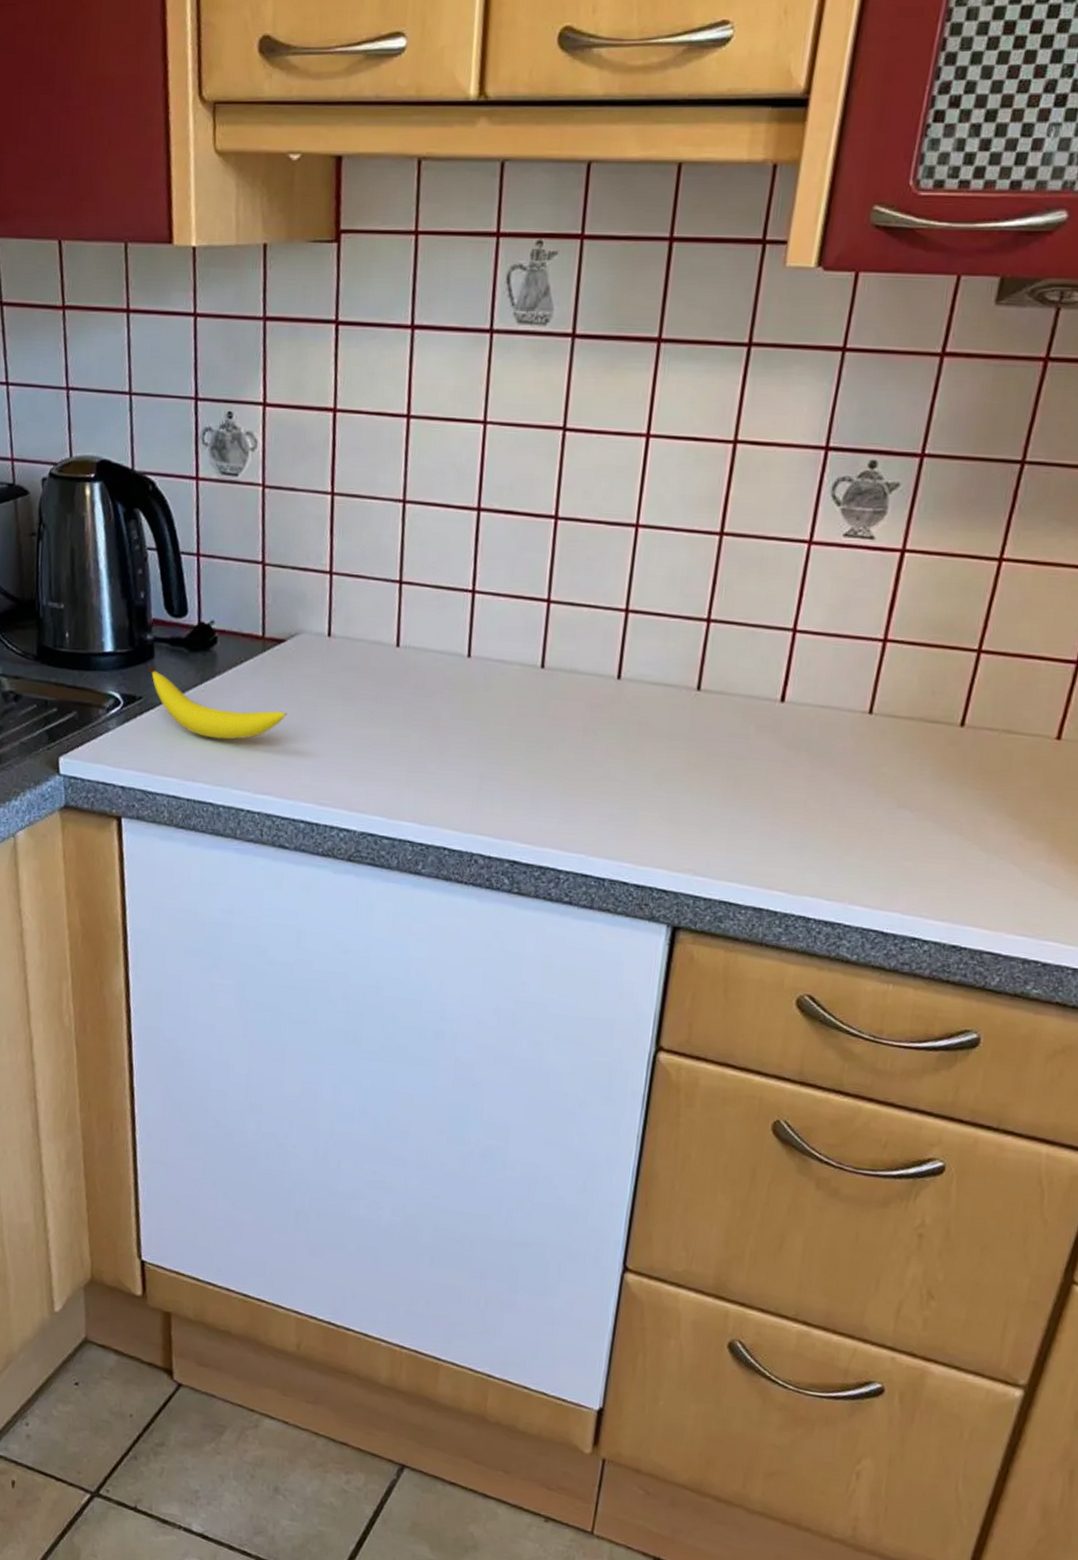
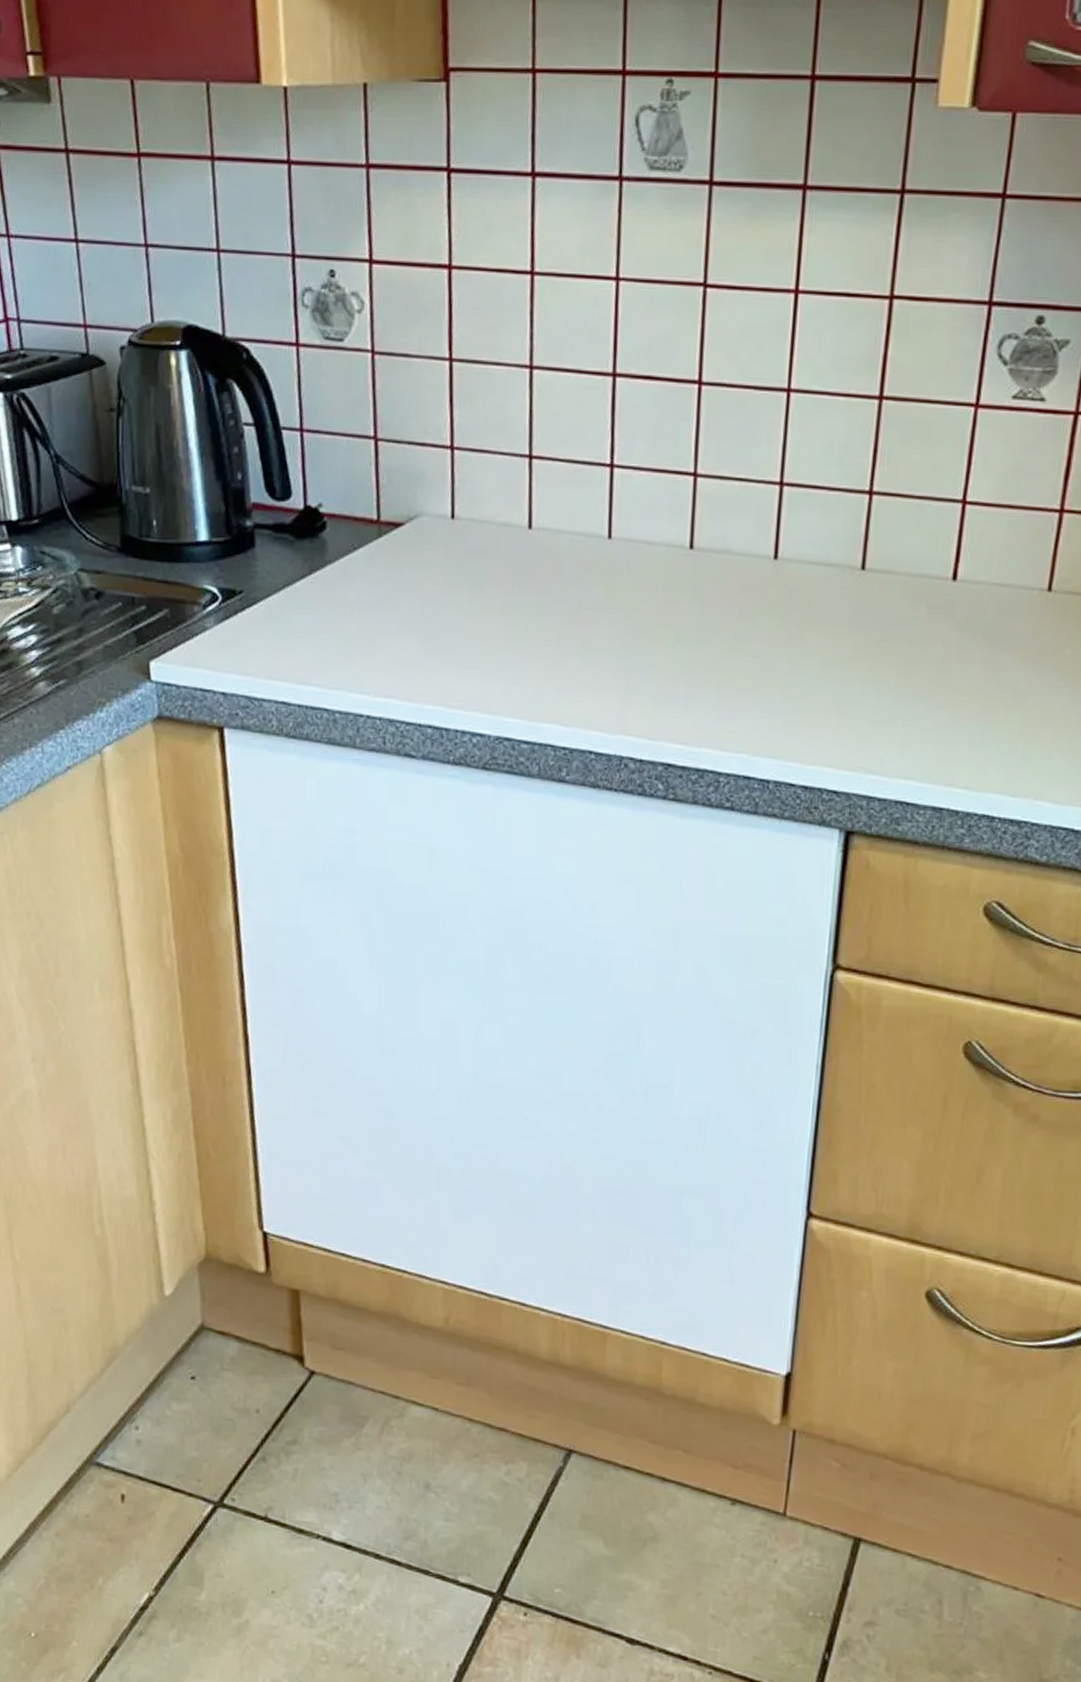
banana: present [148,665,287,740] -> none [249,555,409,637]

